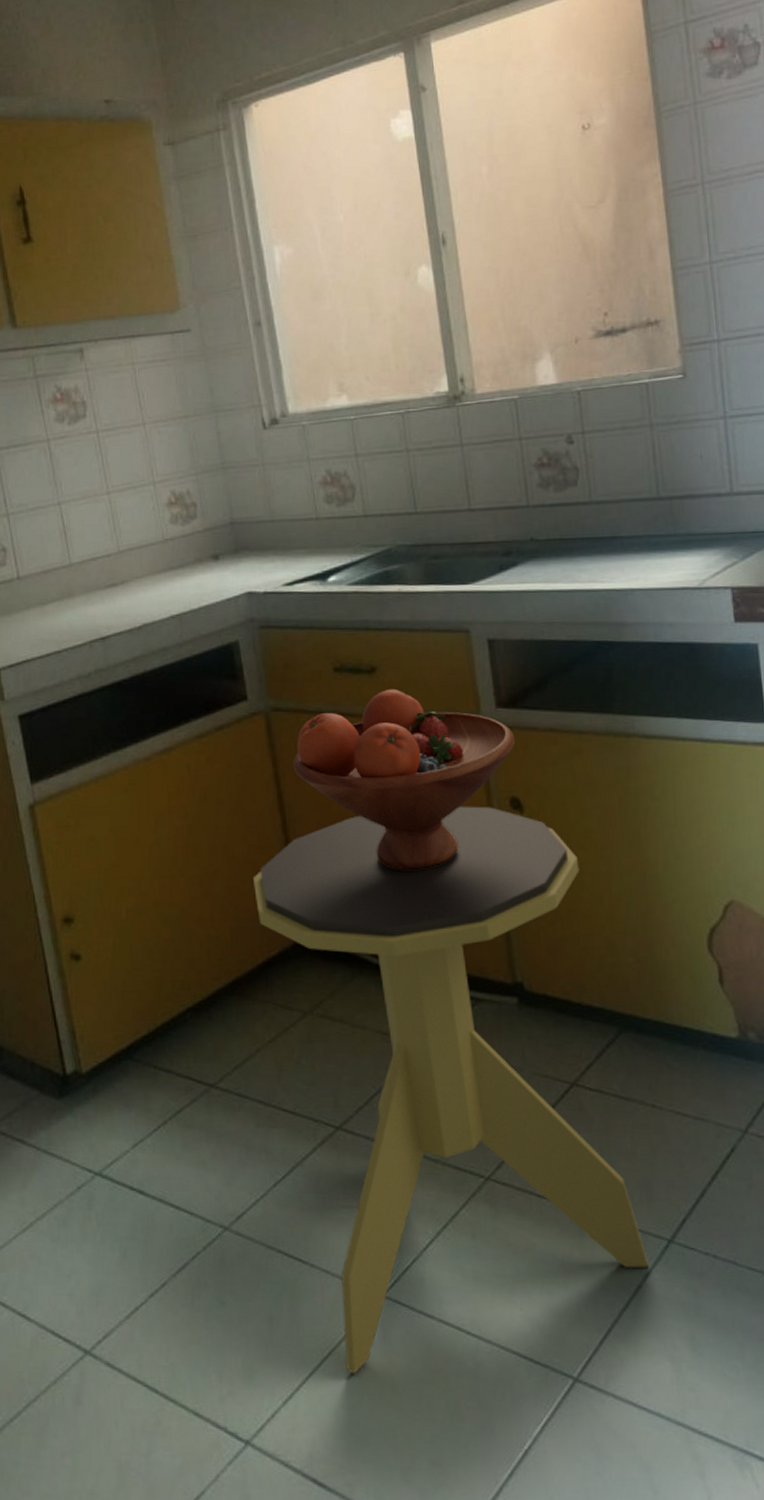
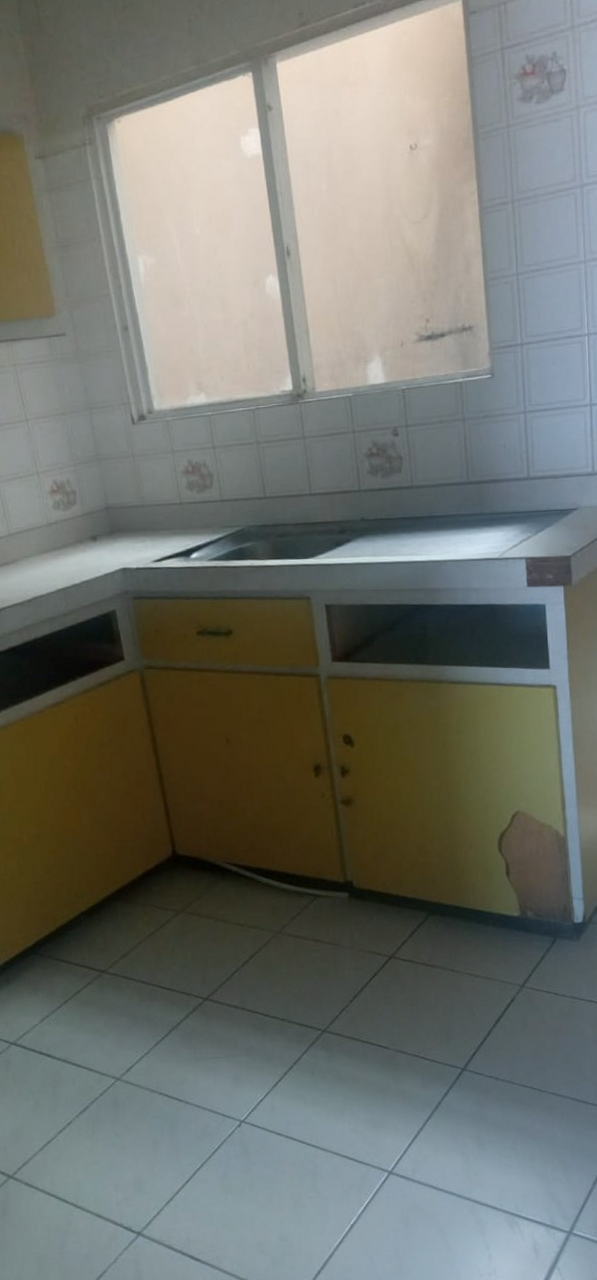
side table: present [252,806,649,1375] -> none [132,743,447,1180]
fruit bowl: present [293,688,516,870] -> none [164,648,348,796]

